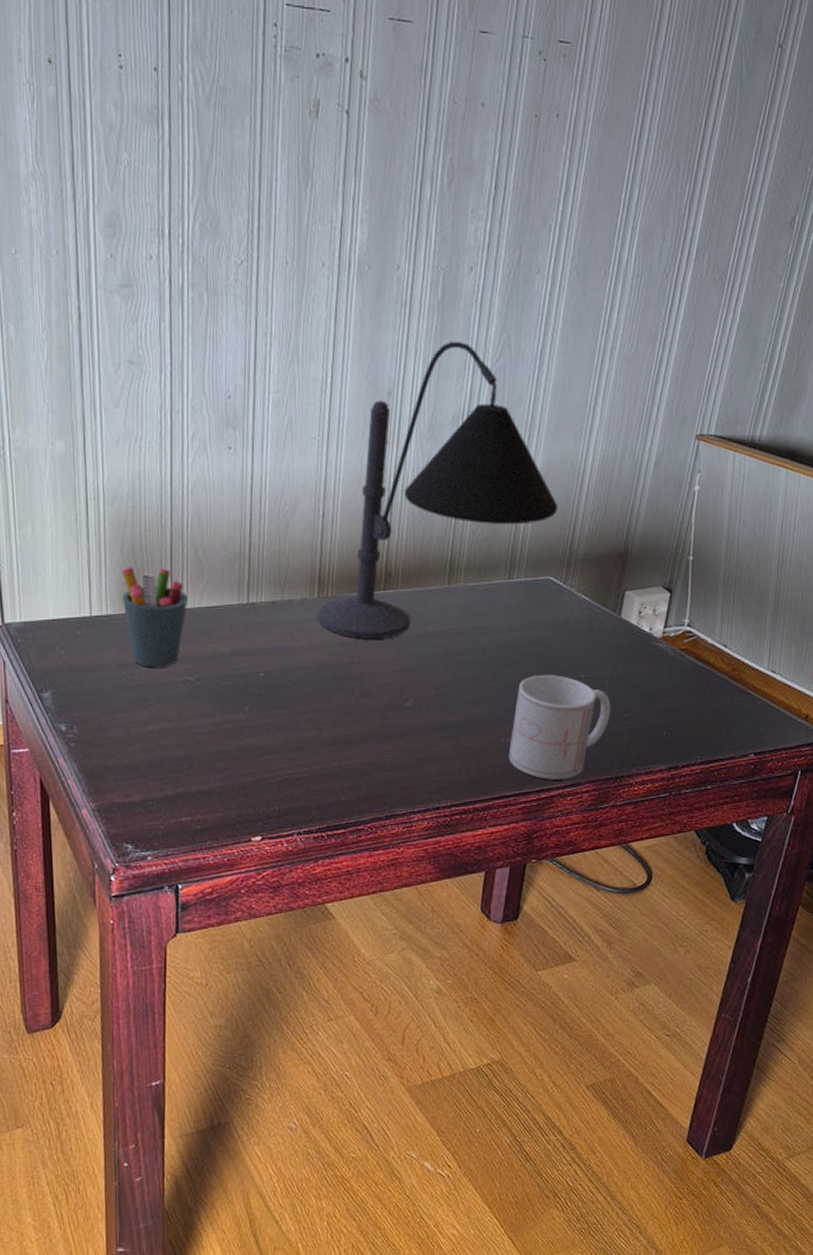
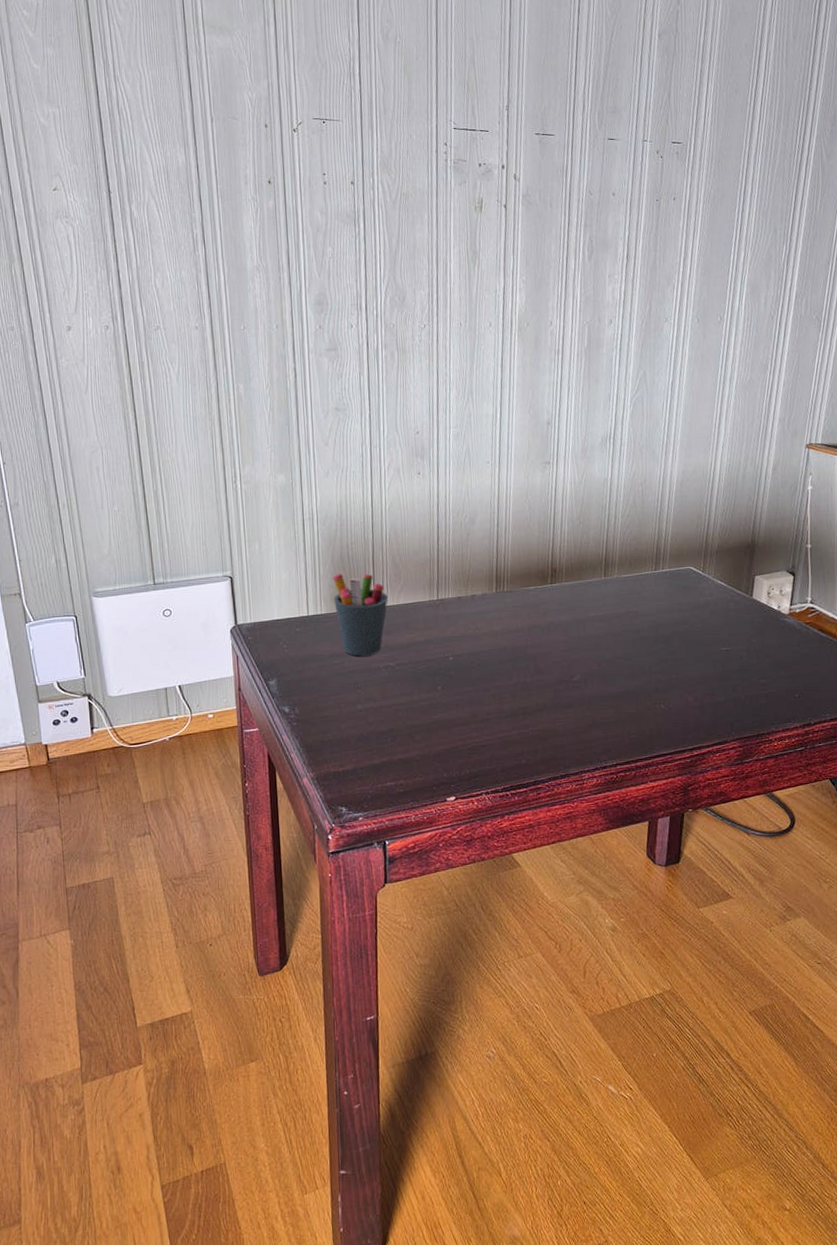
desk lamp: present [317,341,559,639] -> none [495,378,694,625]
mug: present [508,675,611,780] -> none [663,649,749,739]

